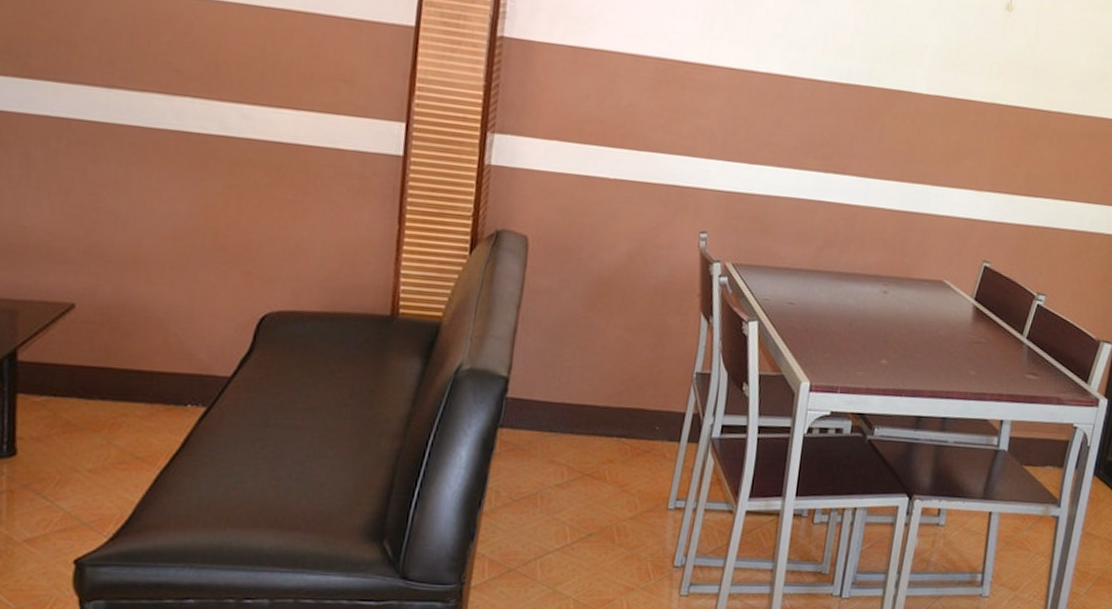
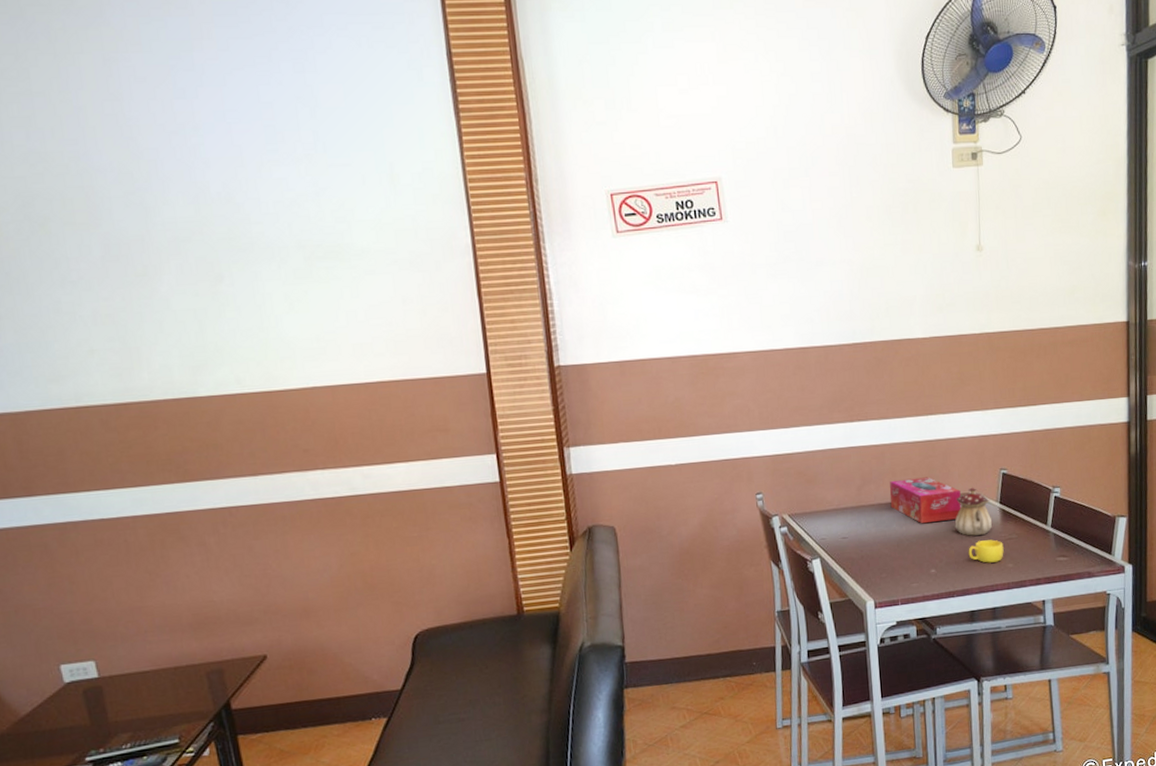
tissue box: none [851,249,933,308] -> present [889,477,962,524]
teapot: none [919,275,964,332] -> present [954,487,992,536]
cup: none [927,338,970,366] -> present [968,539,1004,563]

